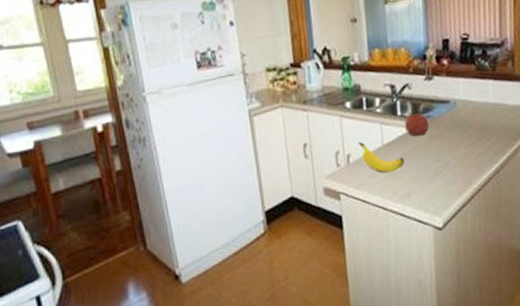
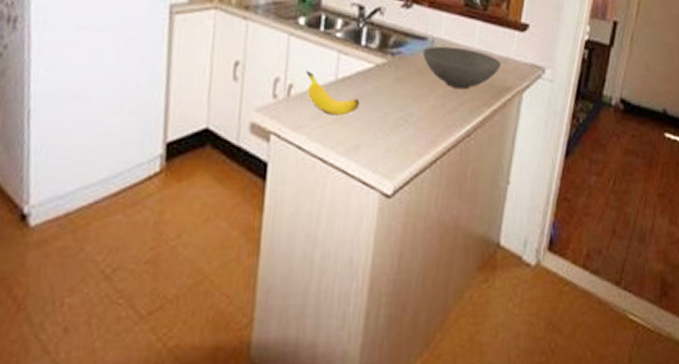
fruit: present [405,113,429,137] -> none [368,46,398,76]
bowl: none [448,104,516,137] -> present [422,46,502,90]

